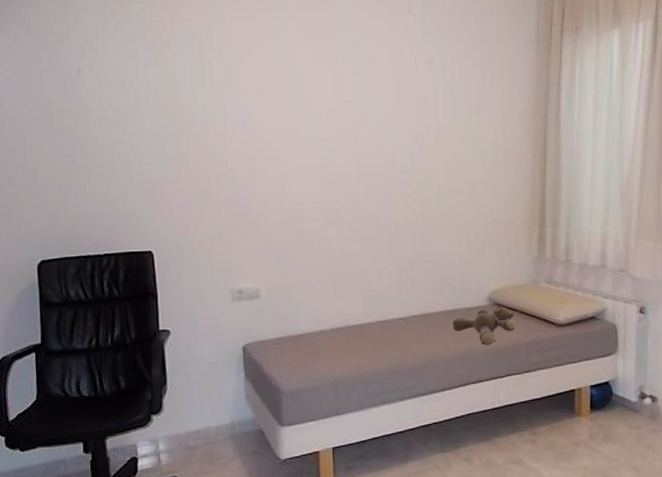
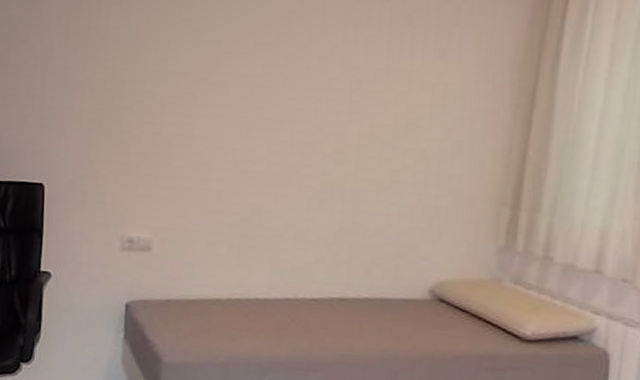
stuffed bear: present [451,305,515,345] -> none [377,301,464,351]

